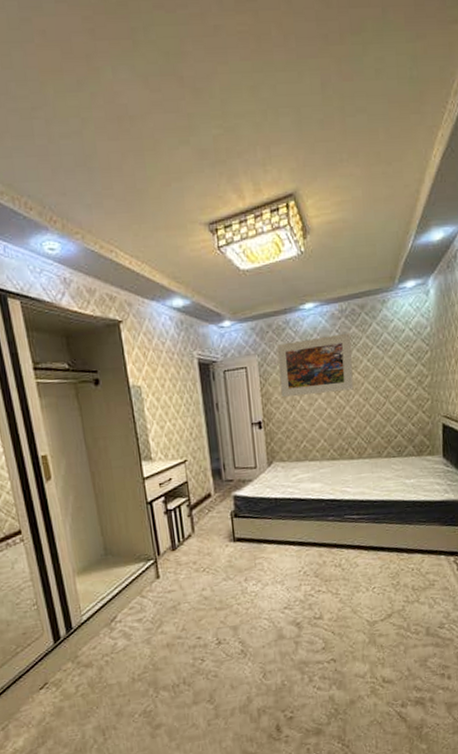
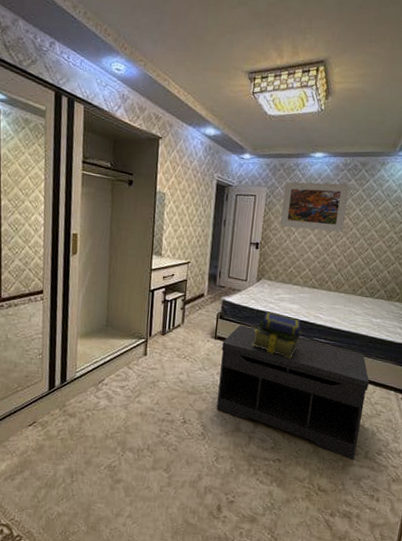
bench: none [243,519,416,640] -> present [216,325,369,459]
stack of books: none [276,497,331,545] -> present [252,311,303,359]

